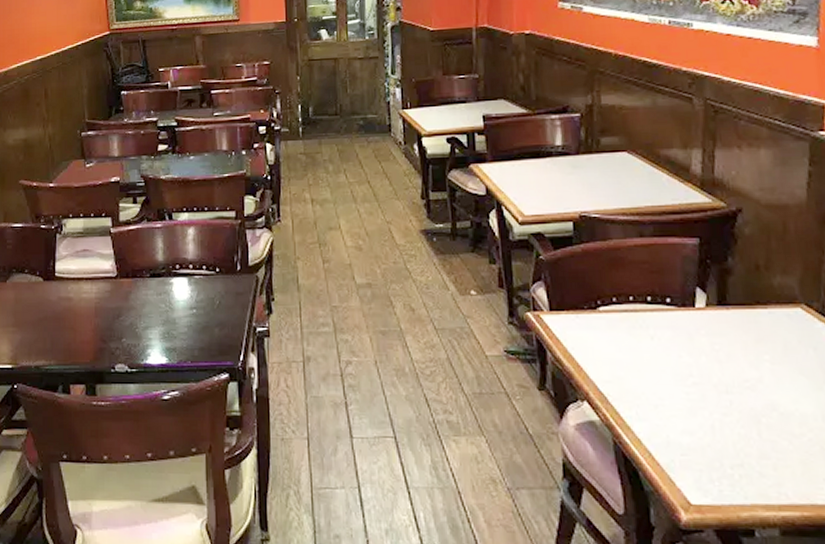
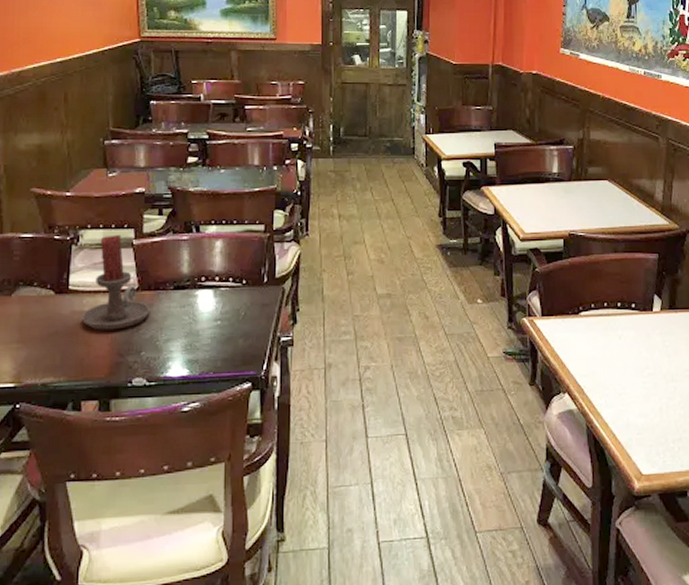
candle holder: none [67,223,129,316] -> present [81,234,150,330]

